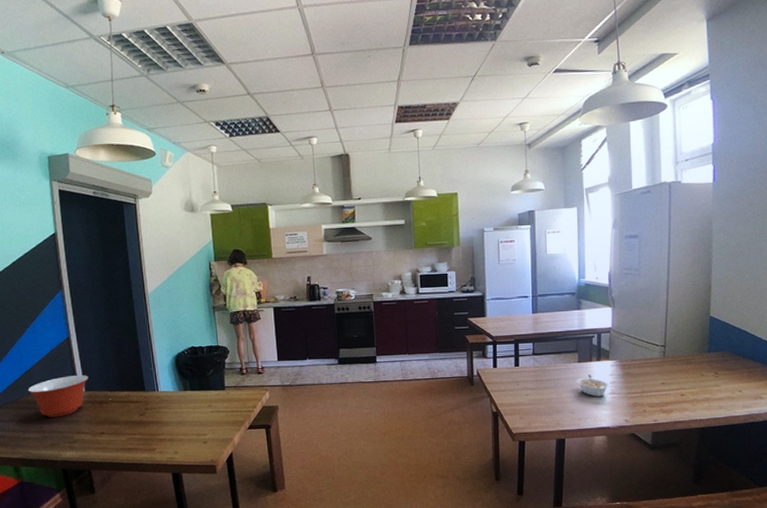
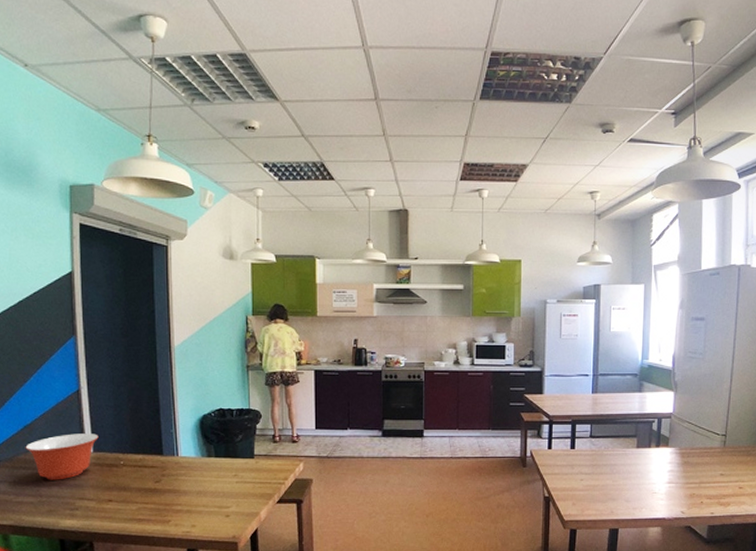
legume: present [577,374,610,397] -> none [634,461,668,485]

